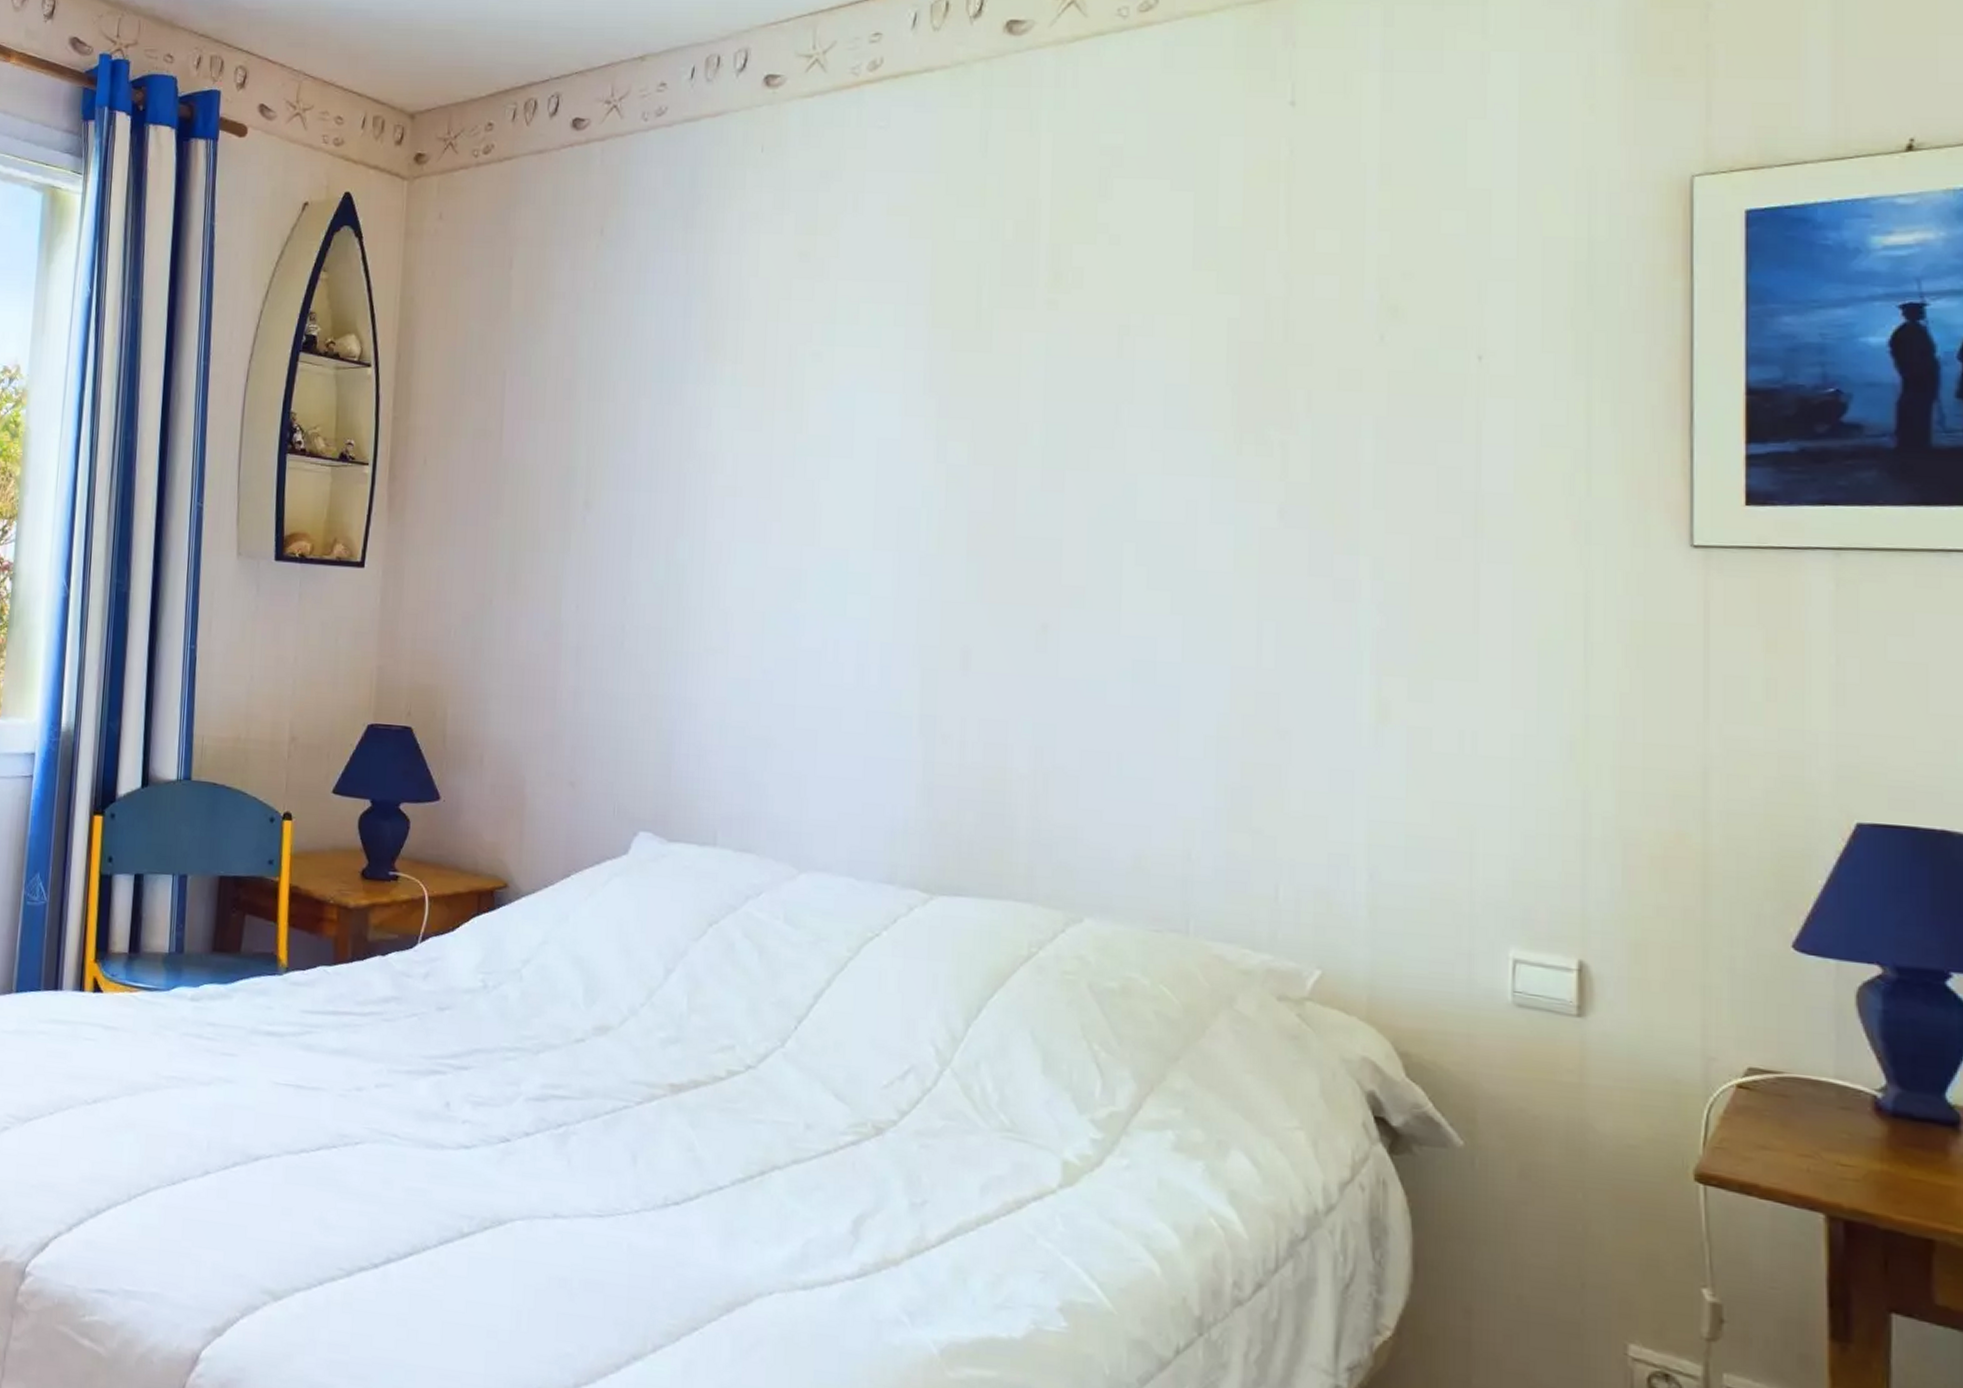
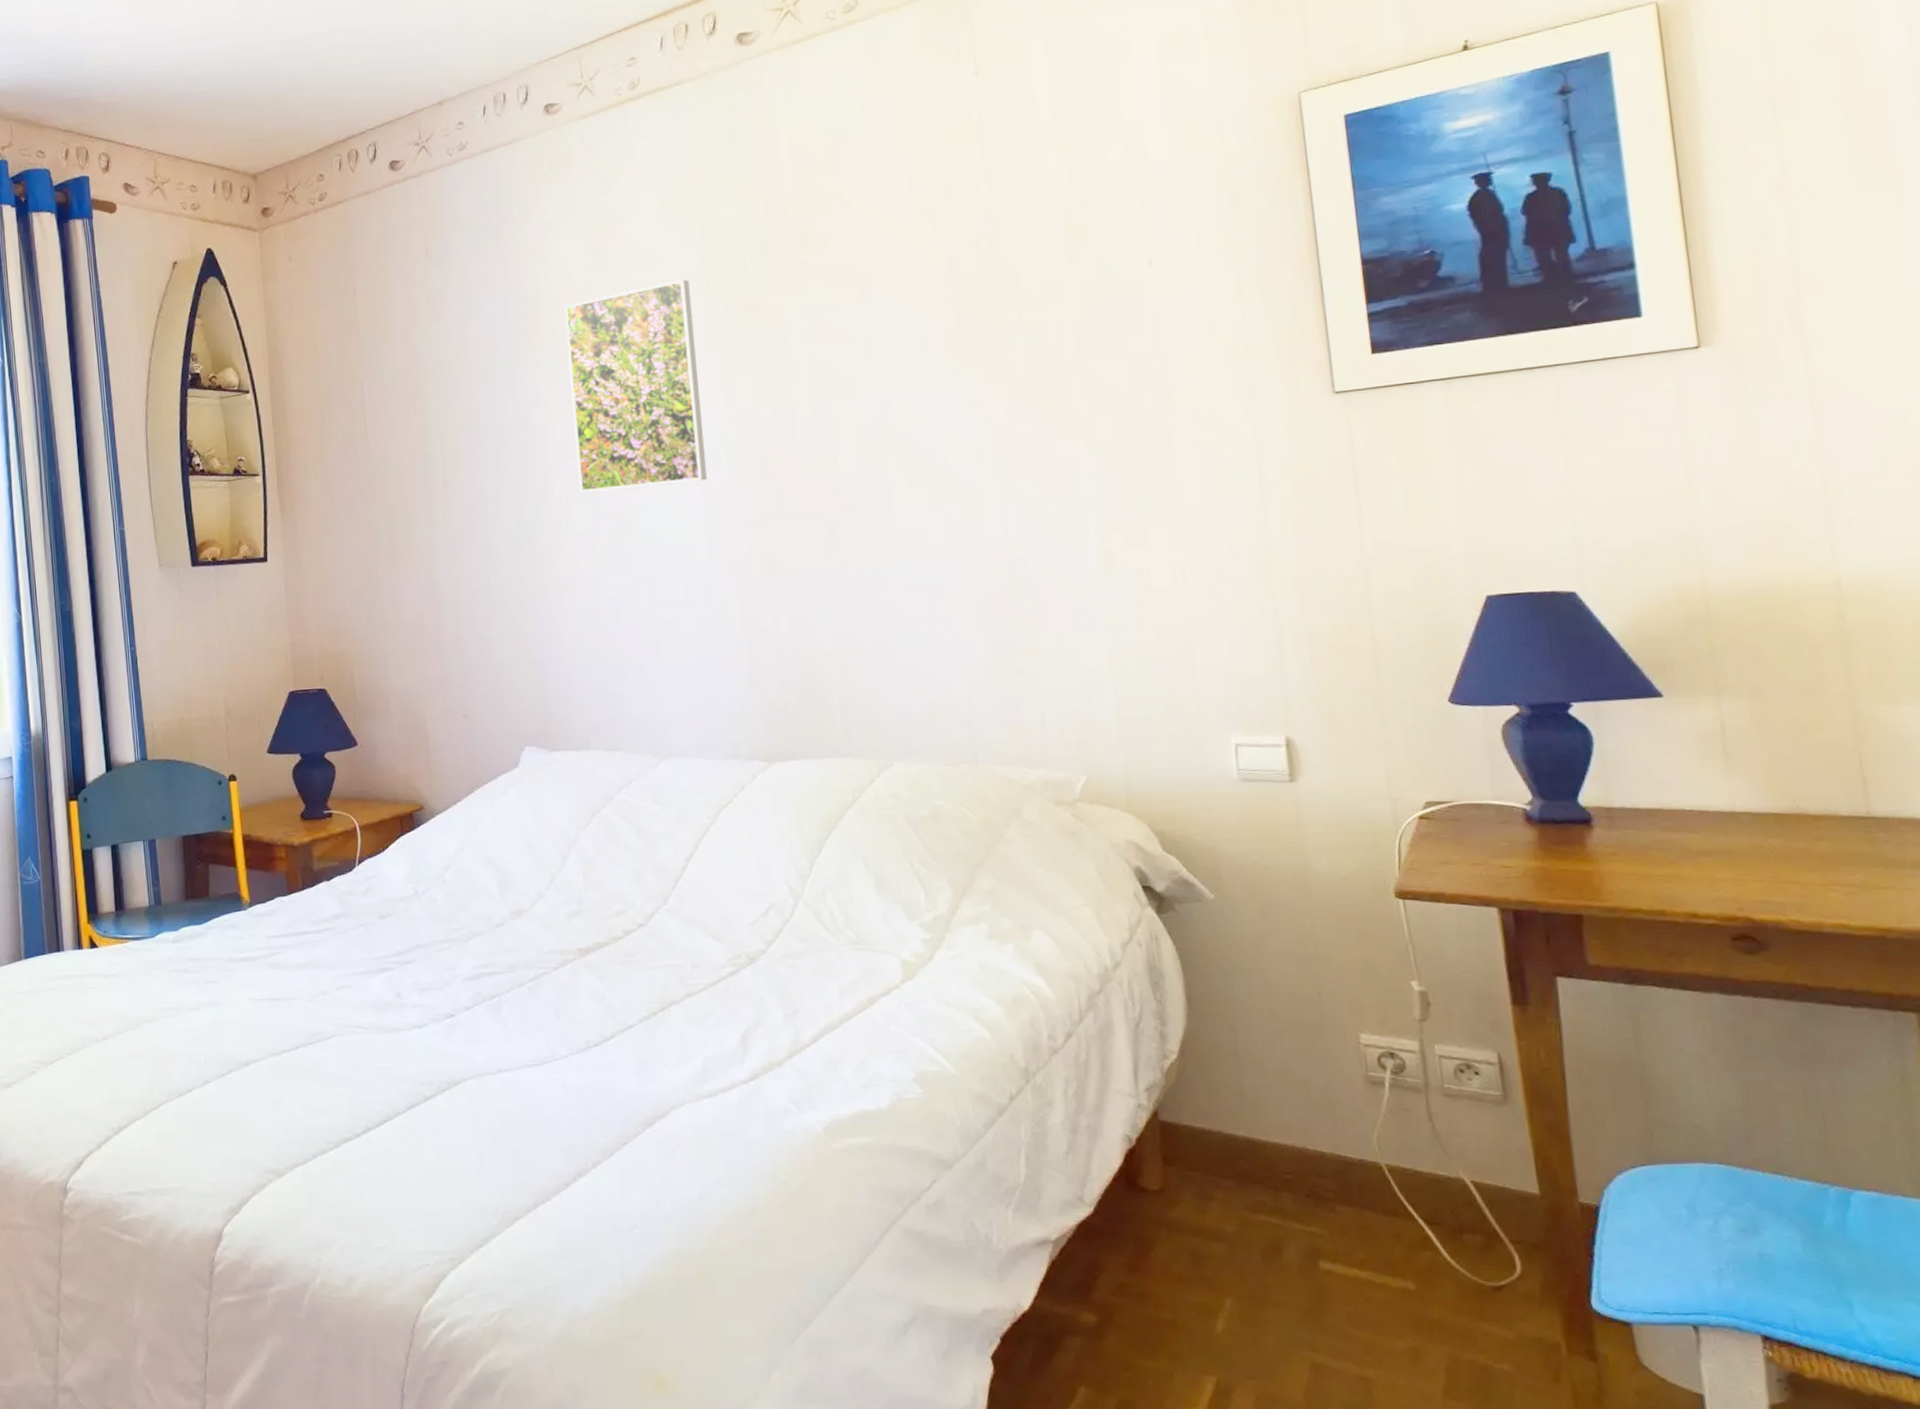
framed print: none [746,302,910,545] -> present [564,279,708,493]

